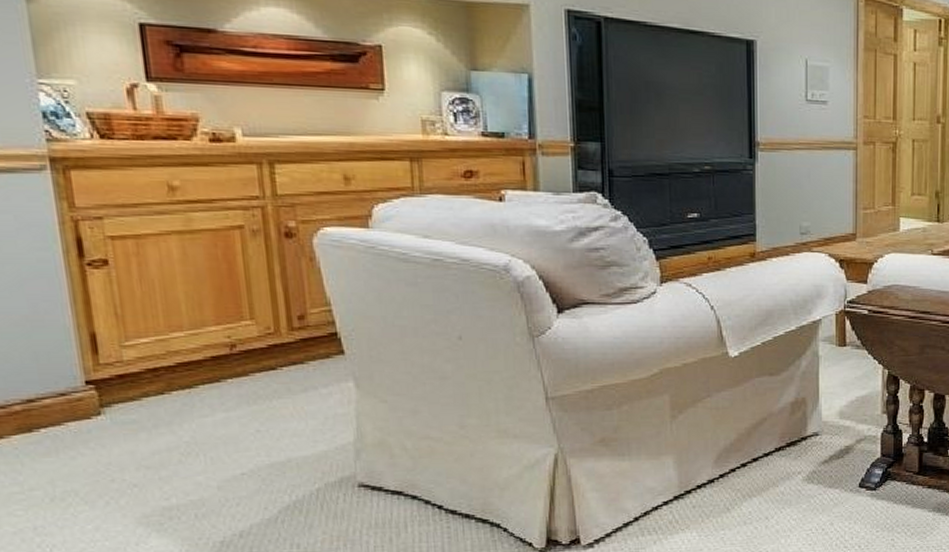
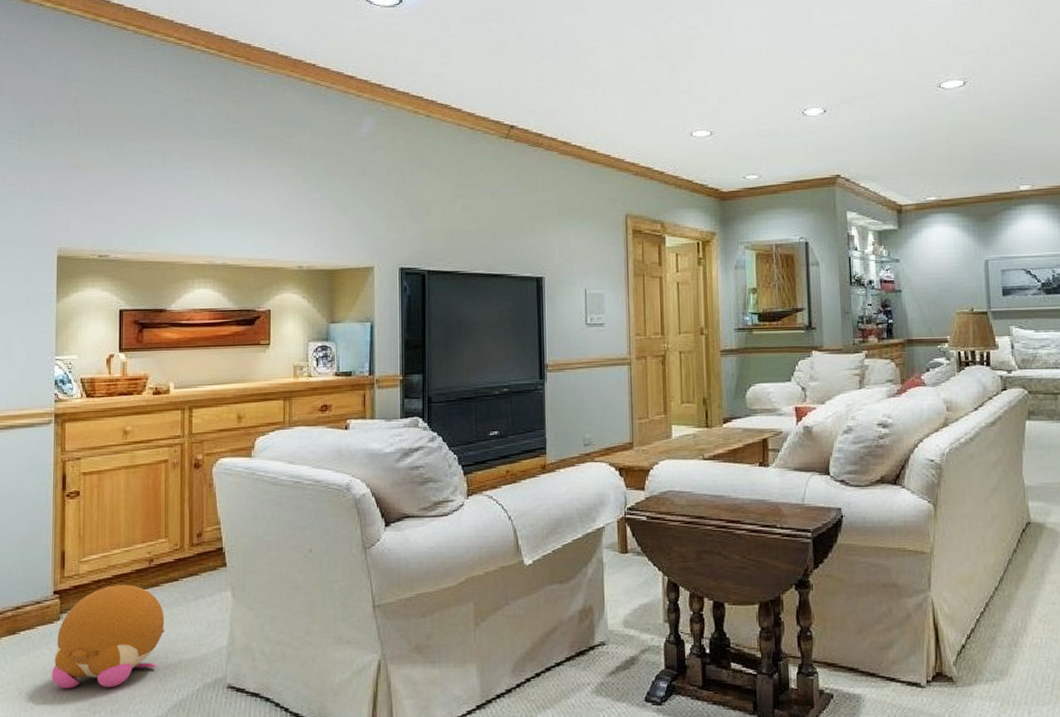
plush toy: none [97,374,263,493] -> present [51,585,165,689]

